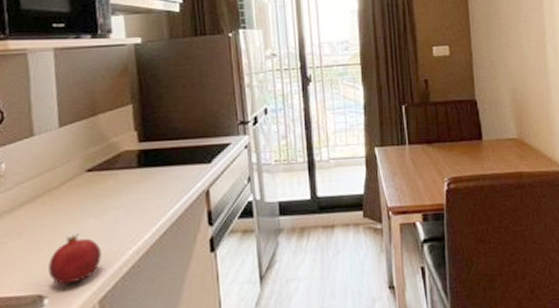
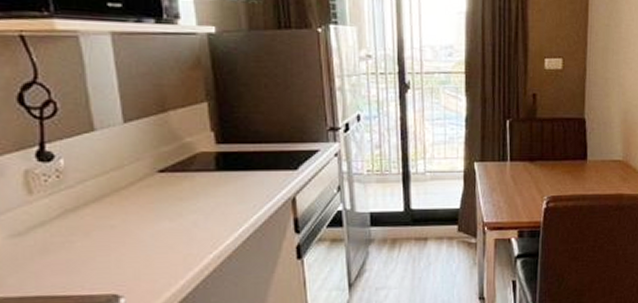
fruit: present [48,234,101,285] -> none [122,236,180,286]

